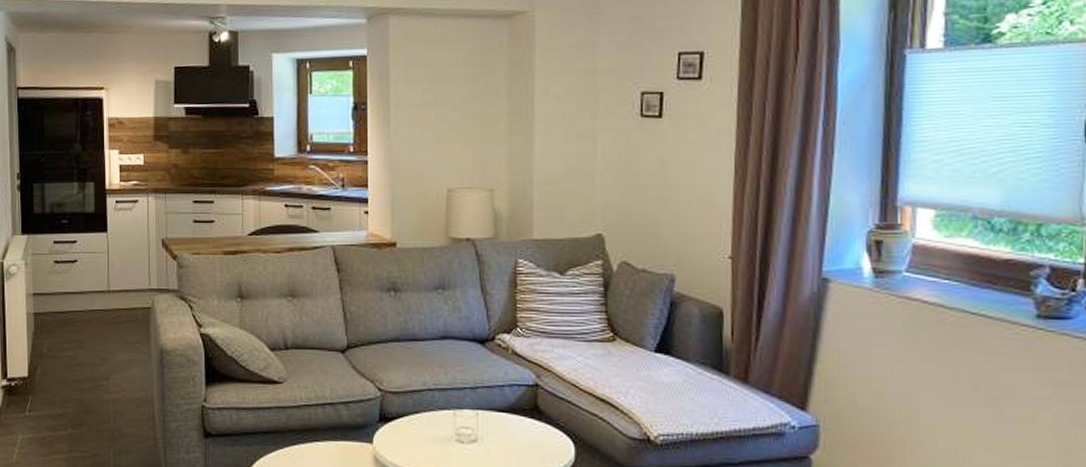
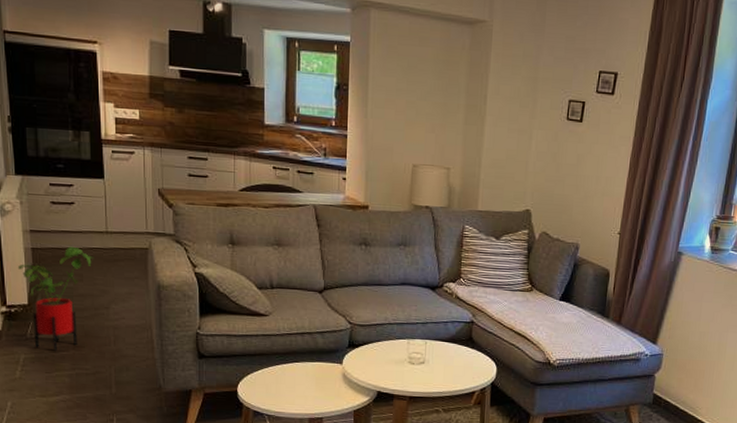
house plant: none [20,309,95,430] -> present [18,246,94,351]

